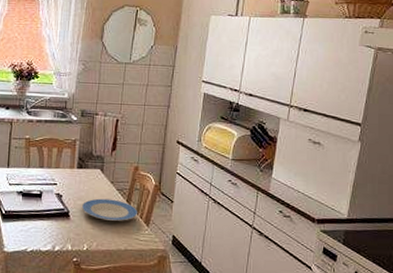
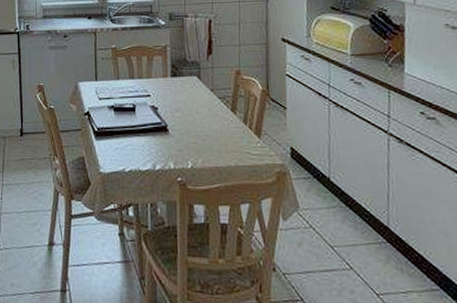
plate: present [81,198,137,222] -> none [180,109,245,135]

